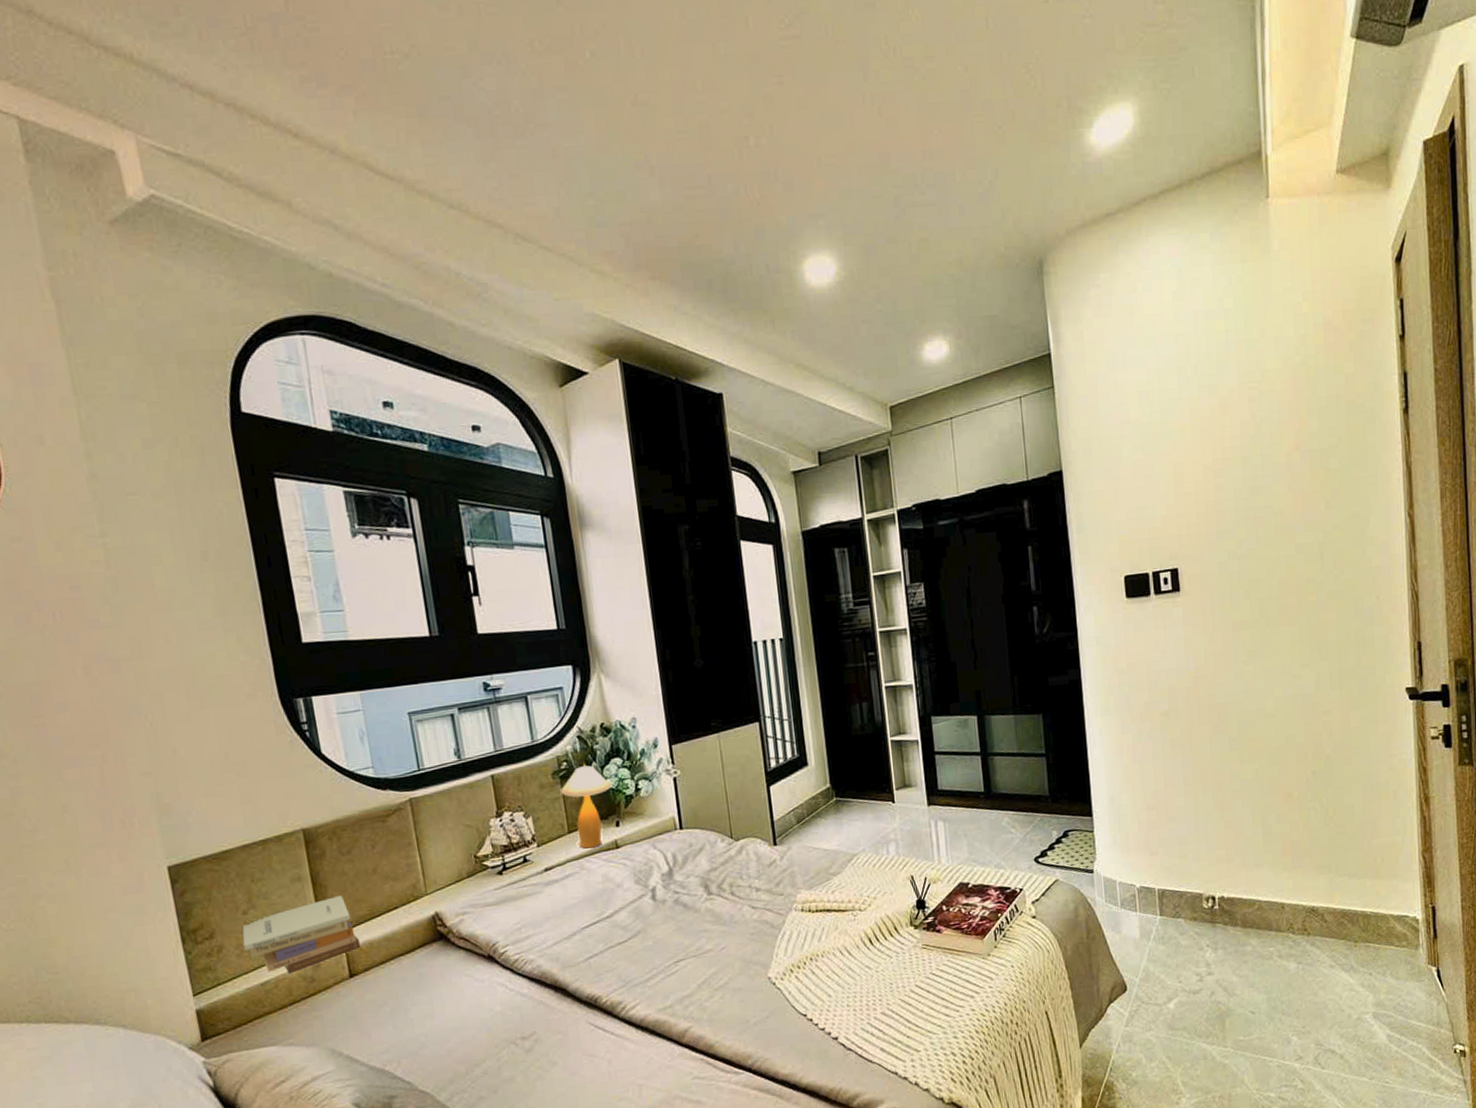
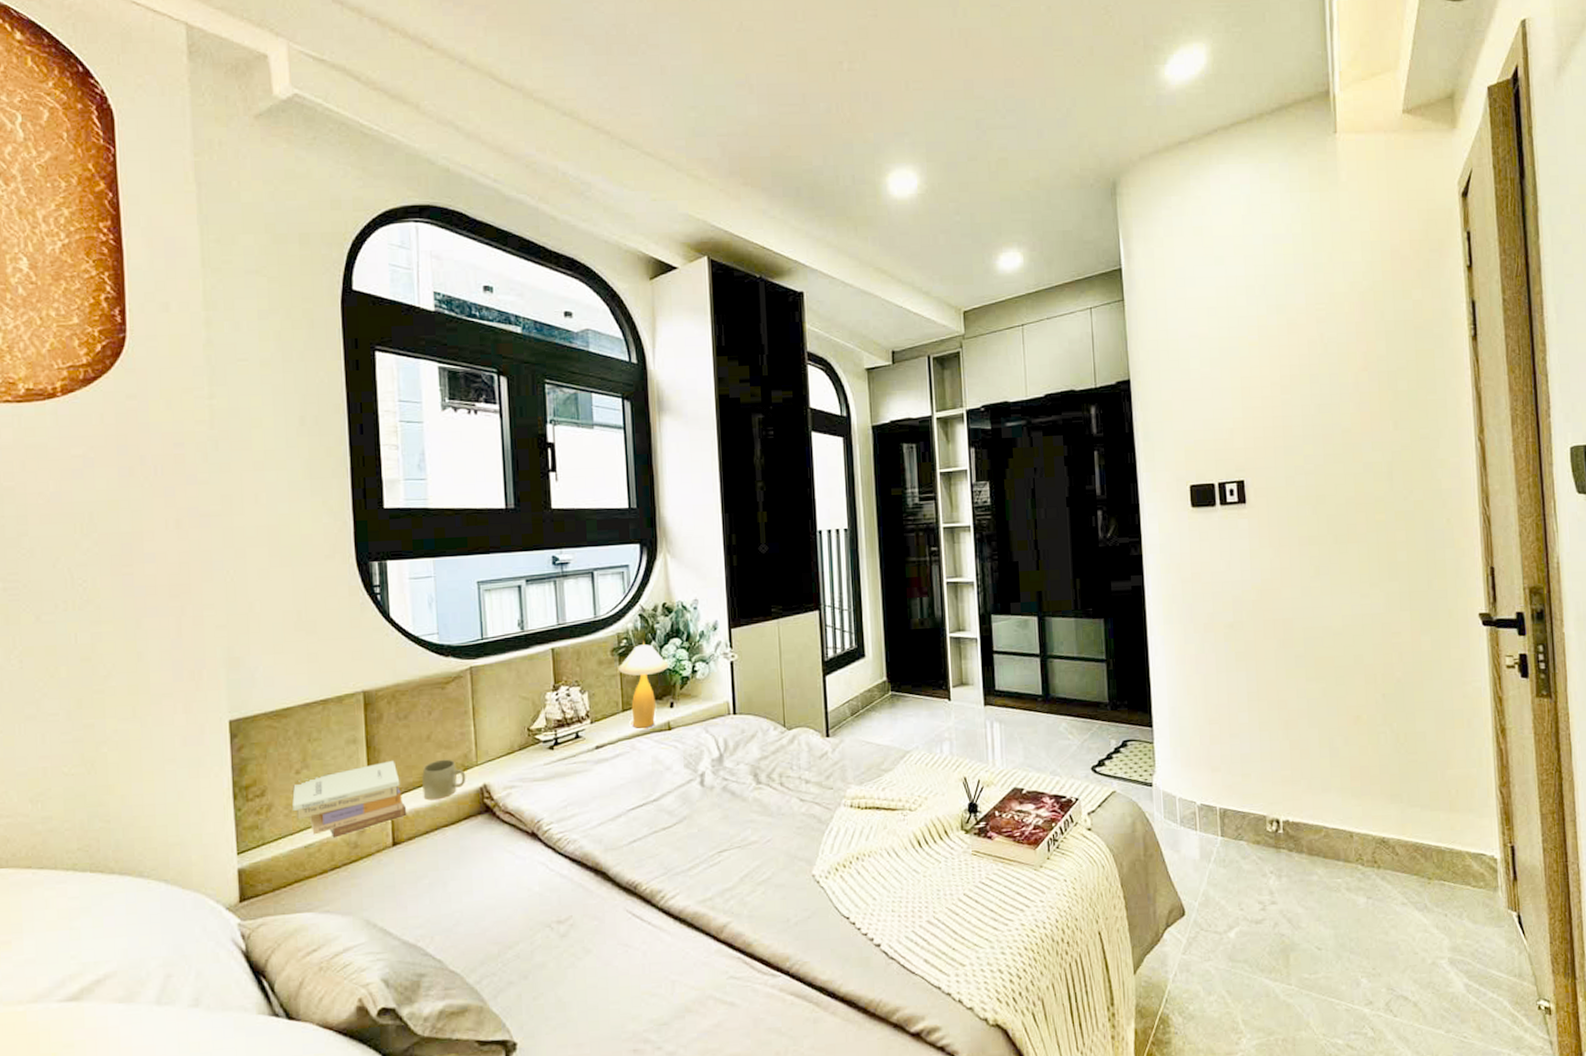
mug: none [372,890,417,932] -> present [422,759,466,801]

